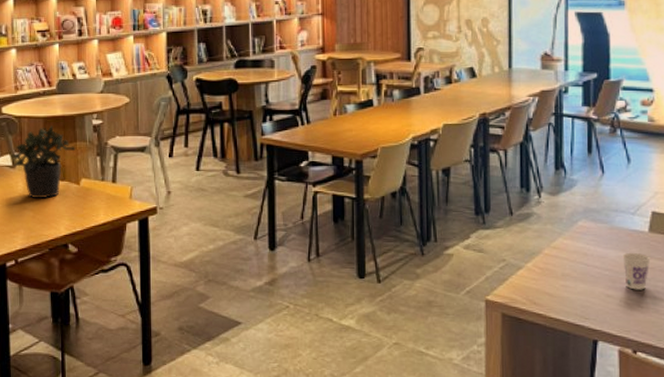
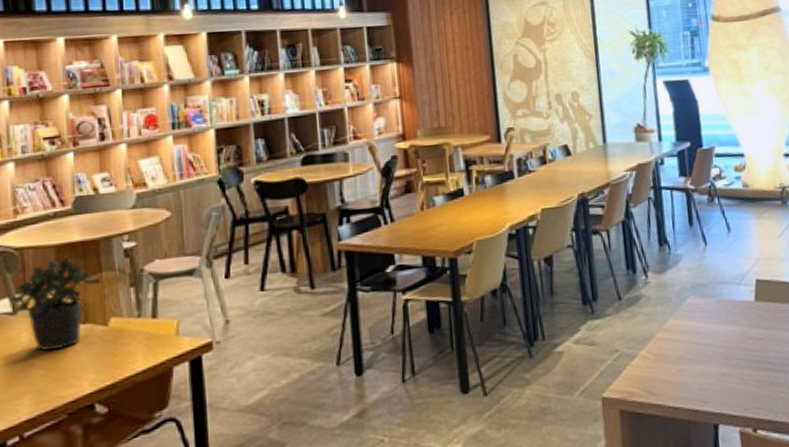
cup: present [623,253,651,290] -> none [733,324,760,365]

